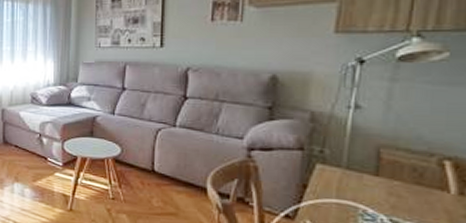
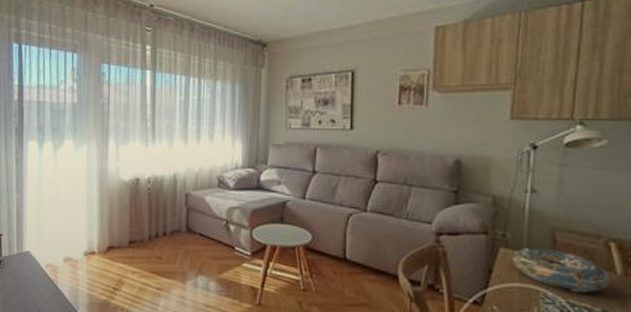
decorative bowl: none [330,164,441,211] -> present [513,247,609,293]

